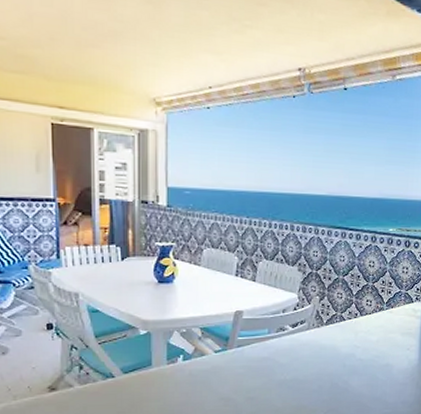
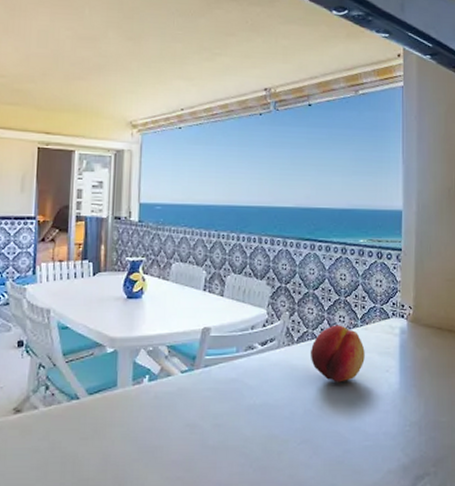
fruit: none [338,308,389,360] -> present [310,325,365,382]

